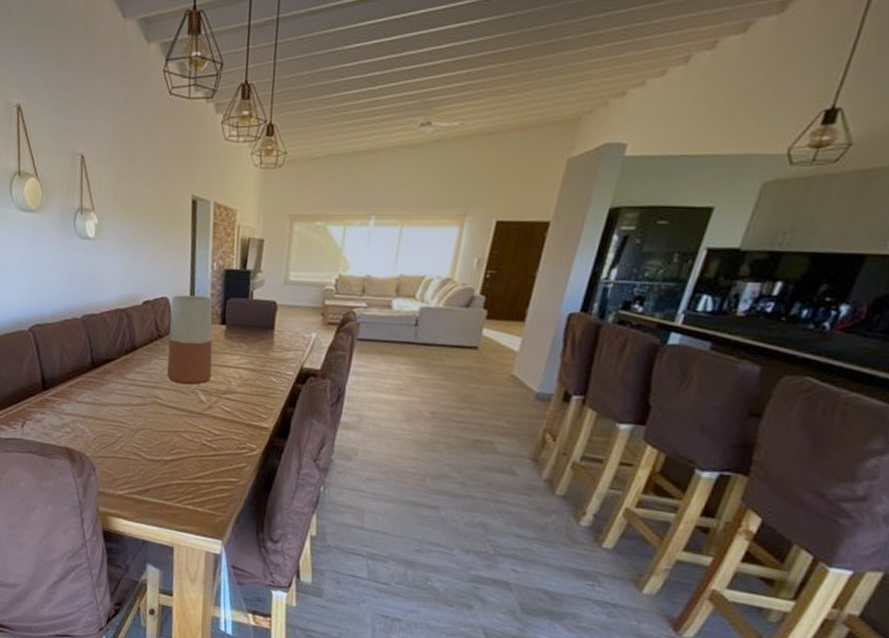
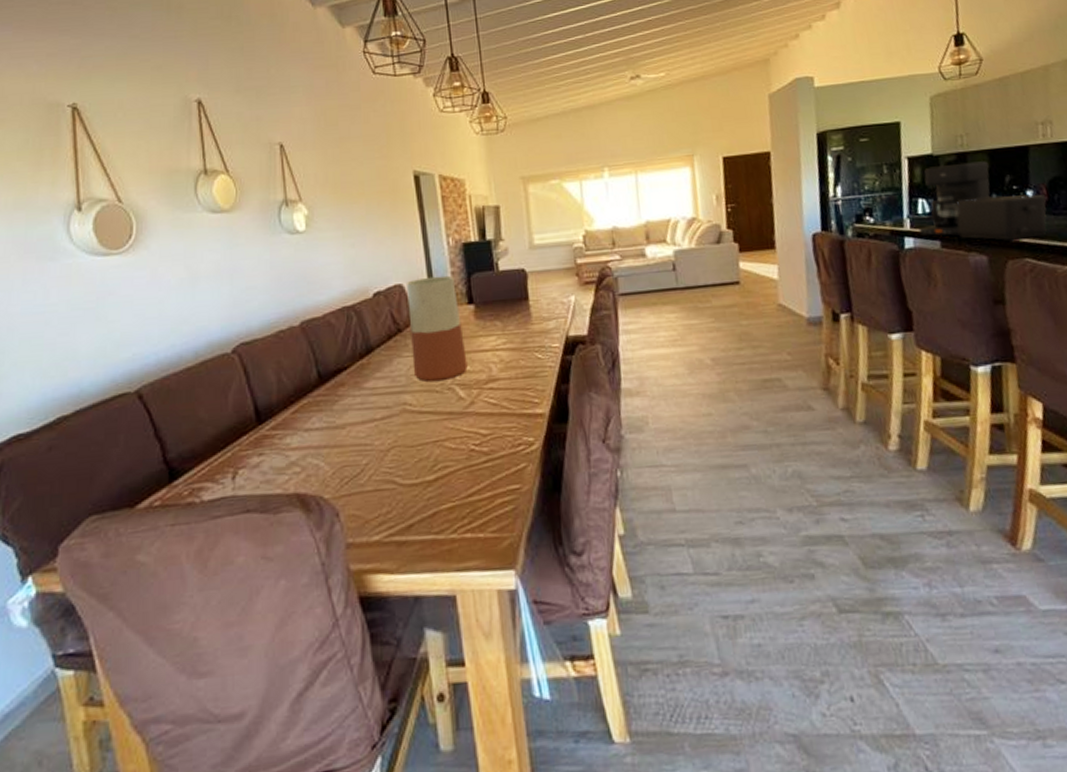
coffee maker: none [690,262,806,342] -> present [919,161,991,237]
toaster: none [735,303,862,358] -> present [956,194,1048,241]

